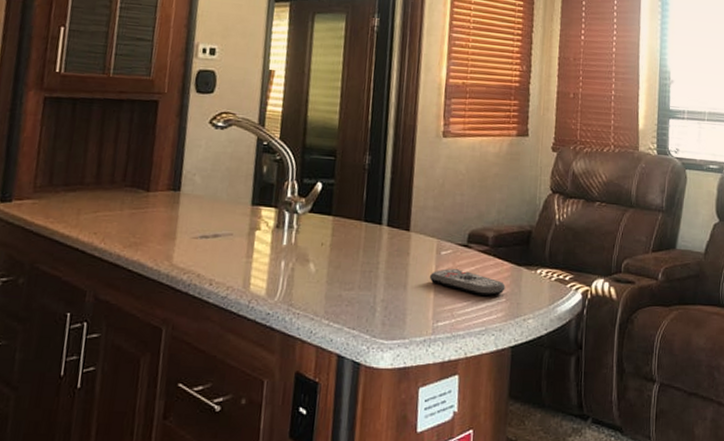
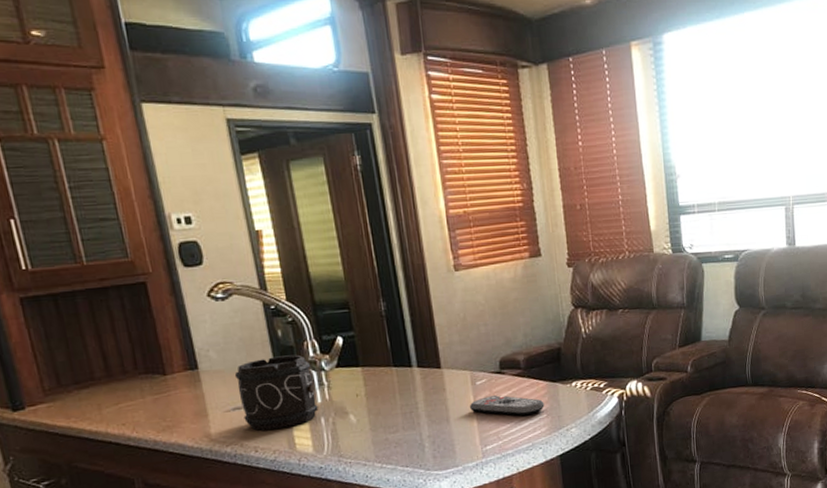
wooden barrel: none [208,191,286,265] -> present [234,354,319,431]

